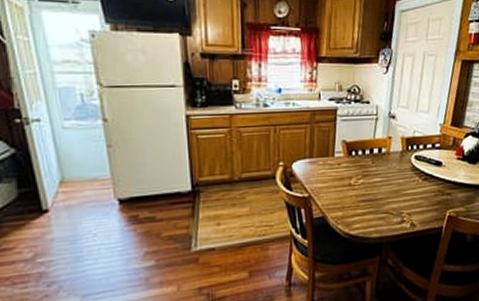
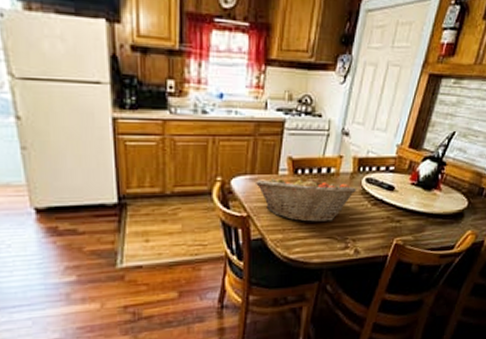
fruit basket: none [315,157,408,200] -> present [256,177,357,222]

